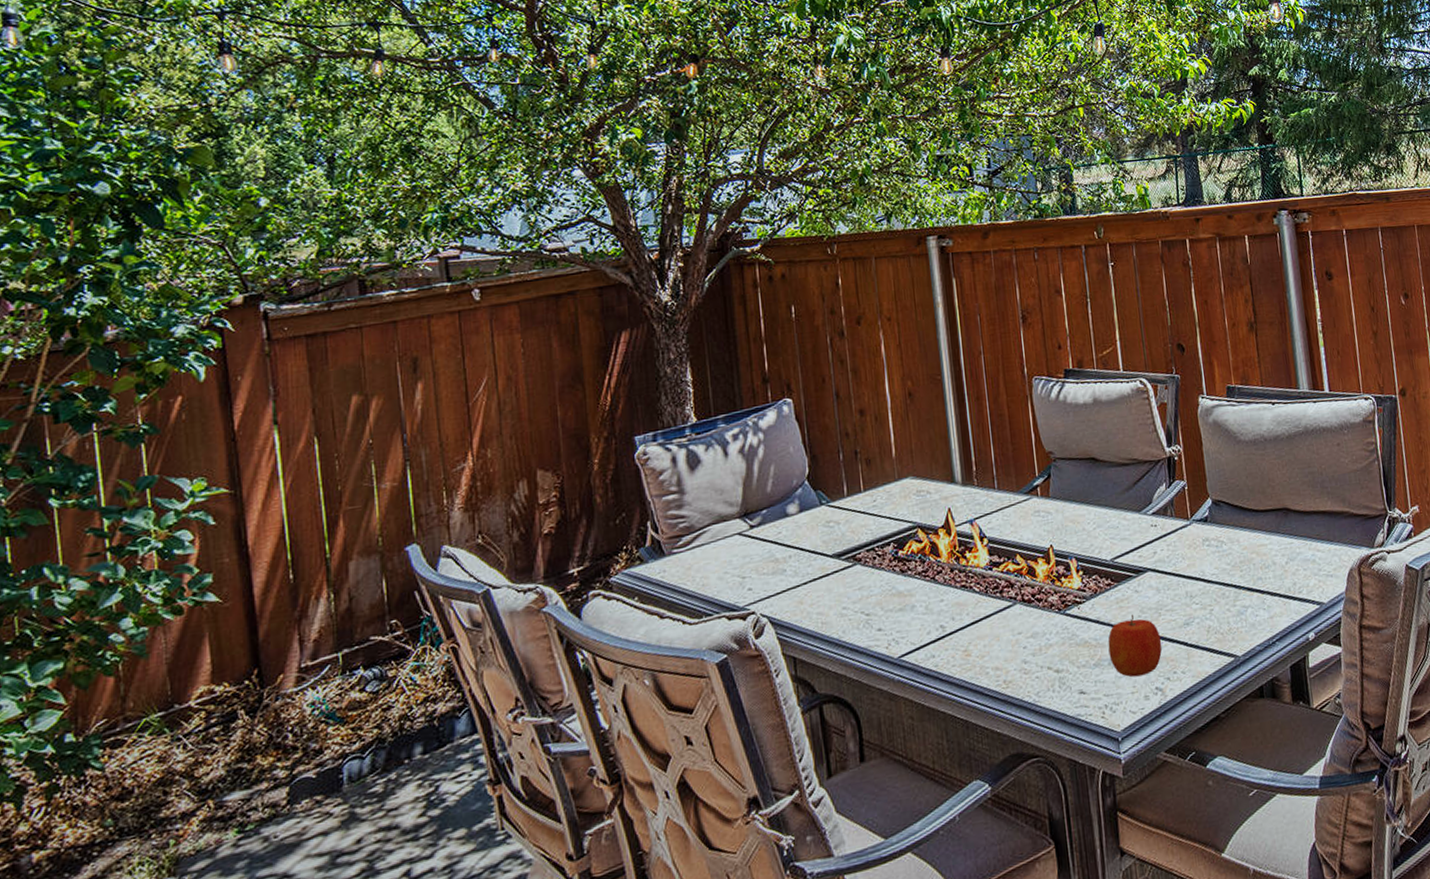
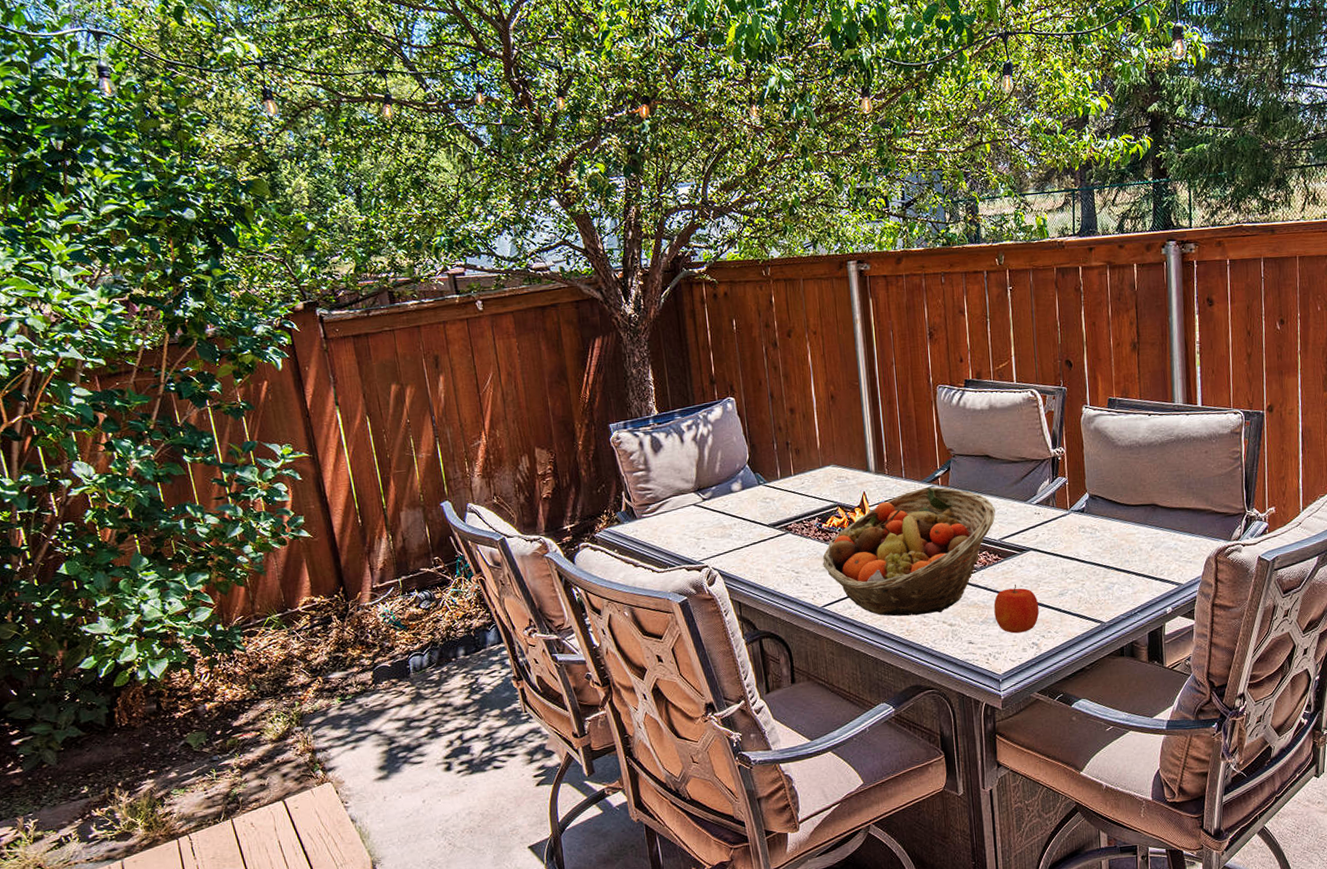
fruit basket: none [899,498,1106,665] -> present [822,487,996,617]

